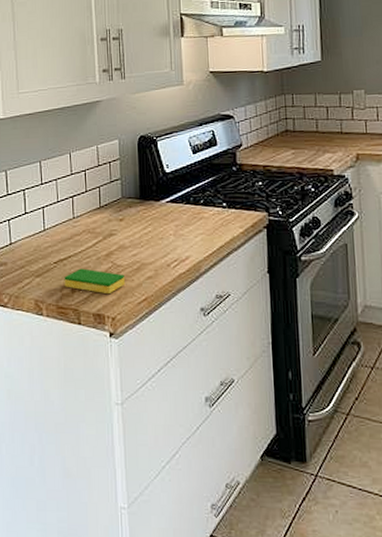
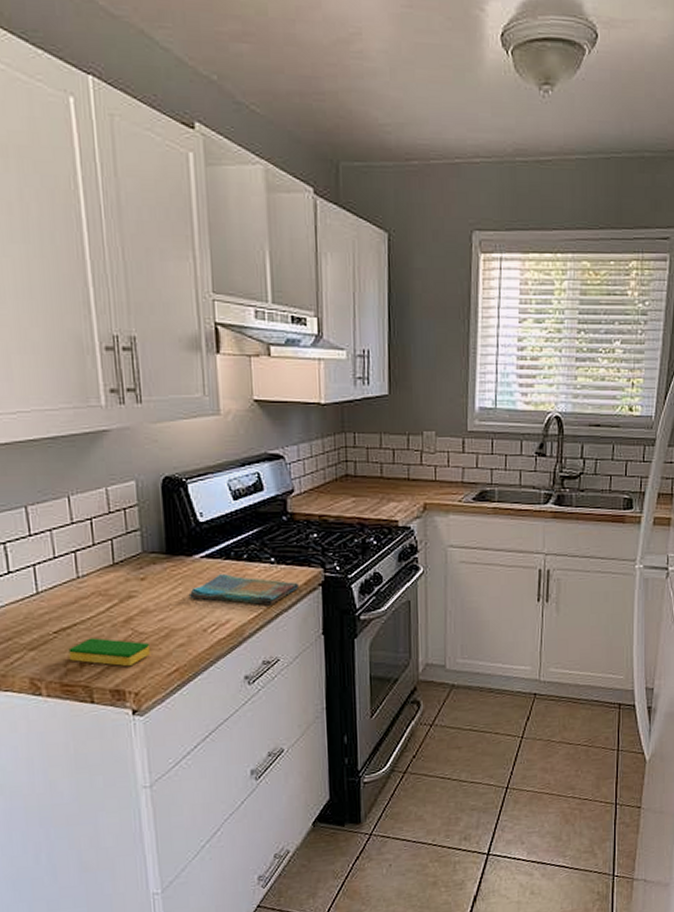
dish towel: none [156,217,246,245] -> present [188,574,298,606]

